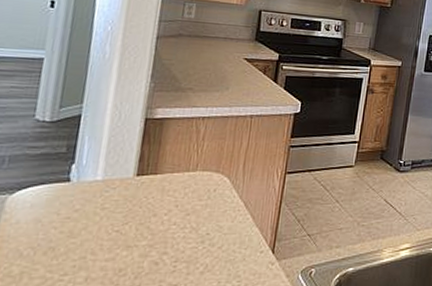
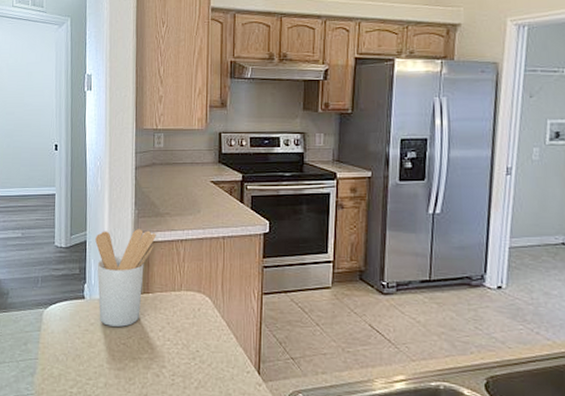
utensil holder: none [87,104,174,212] -> present [95,229,156,327]

